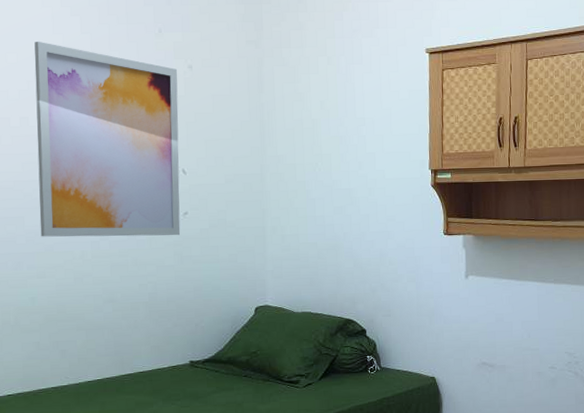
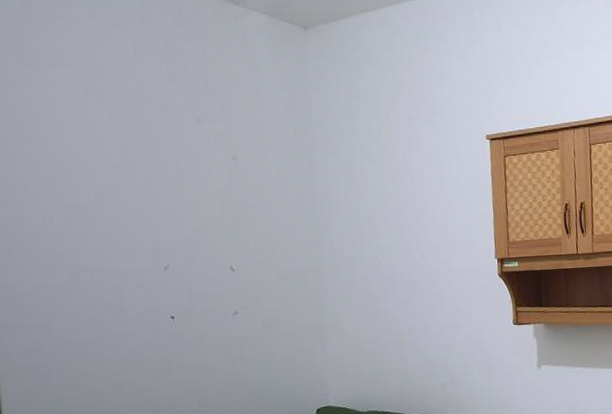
wall art: present [34,41,181,237] -> none [56,132,231,345]

